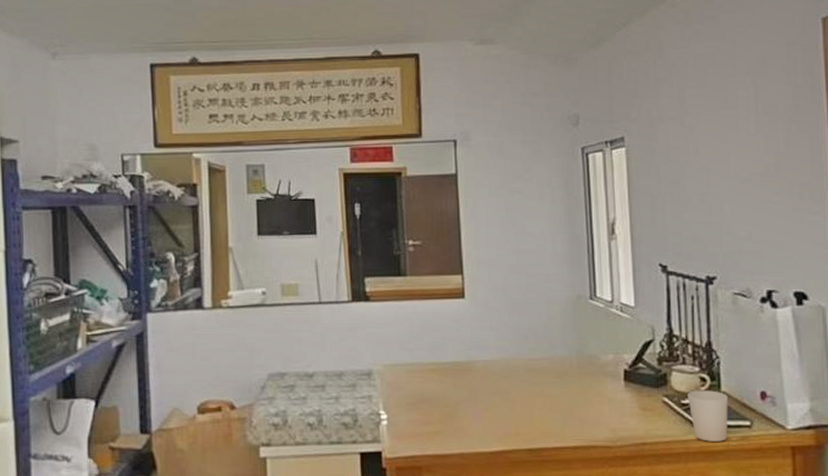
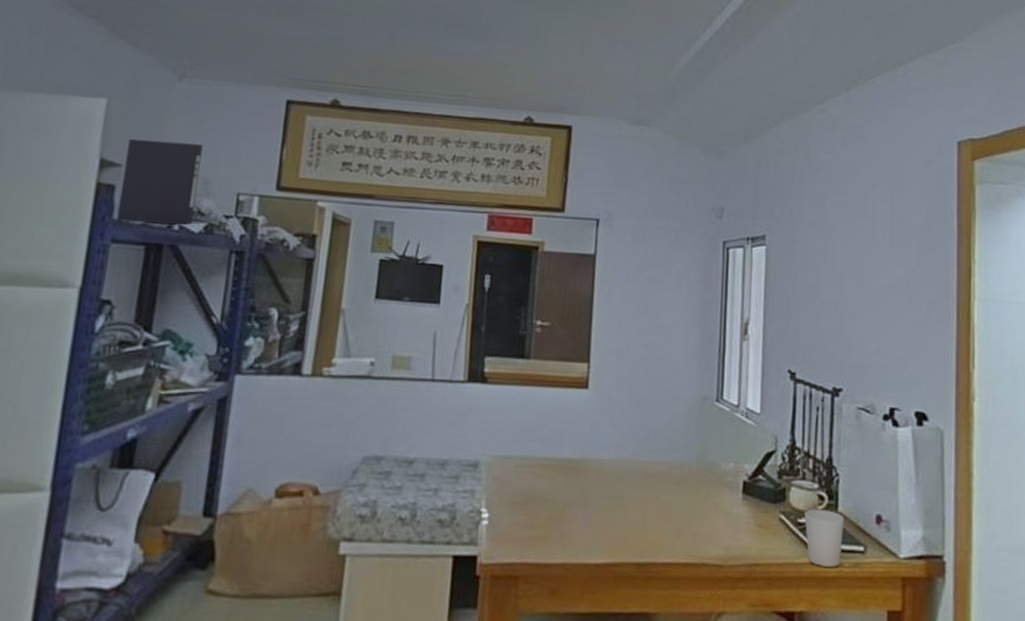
binder: none [21,114,87,190] -> present [117,138,203,226]

